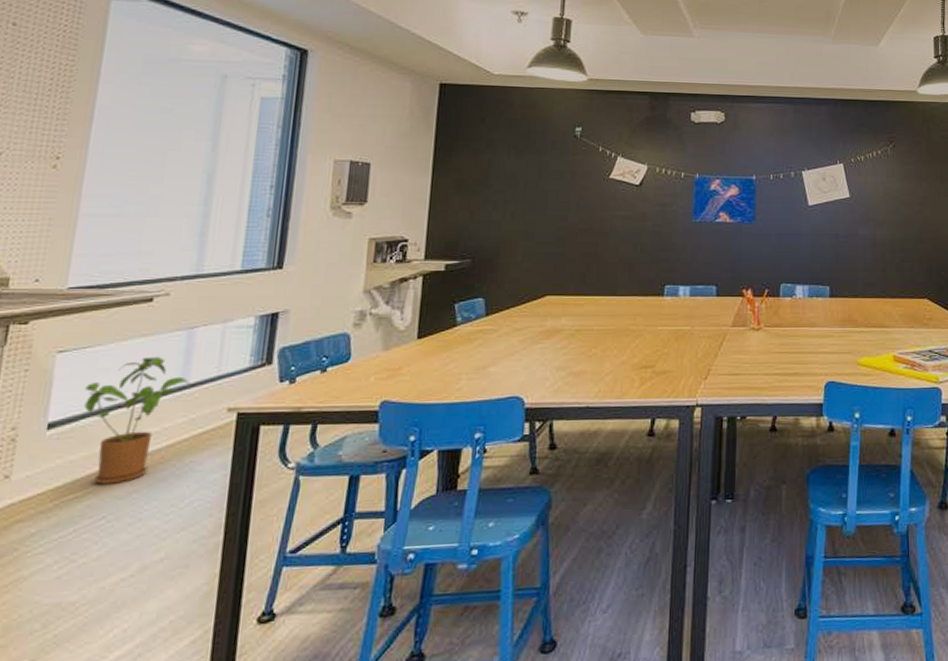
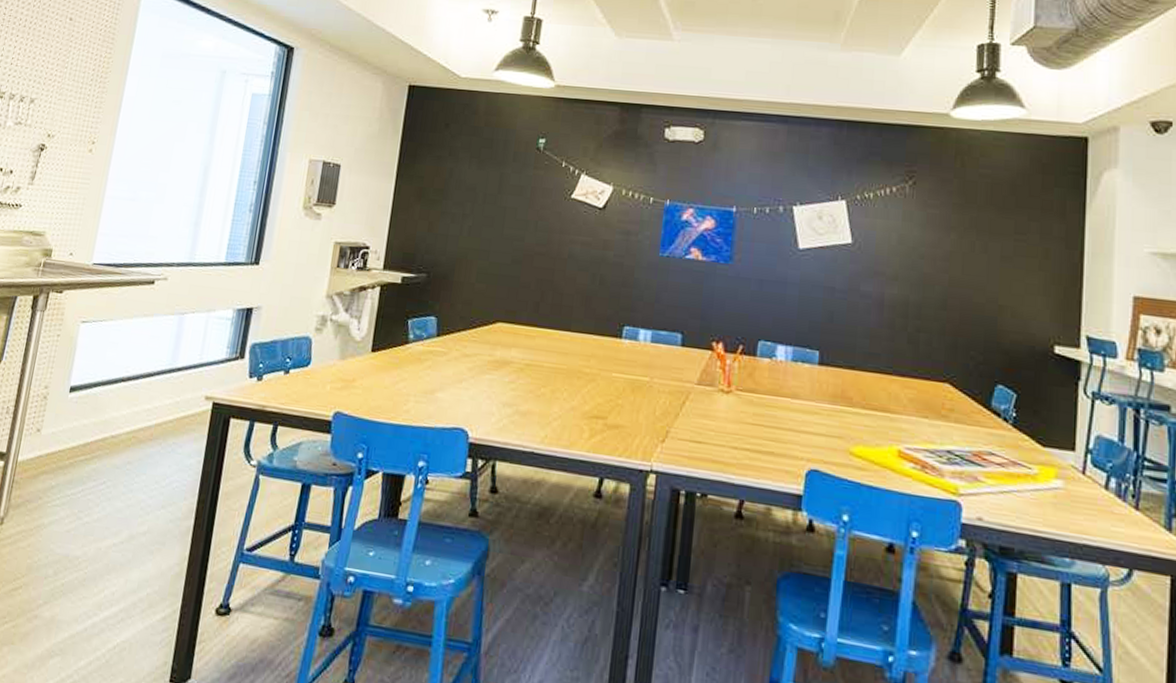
house plant: present [84,356,192,484] -> none [97,336,179,453]

